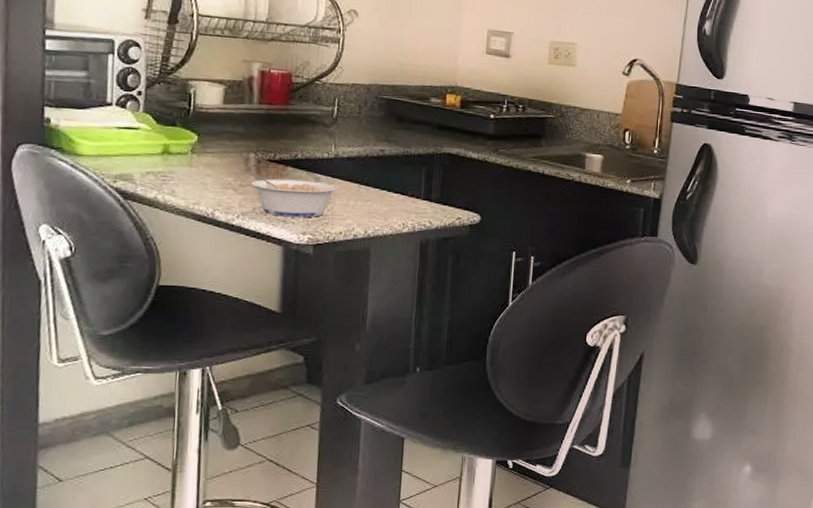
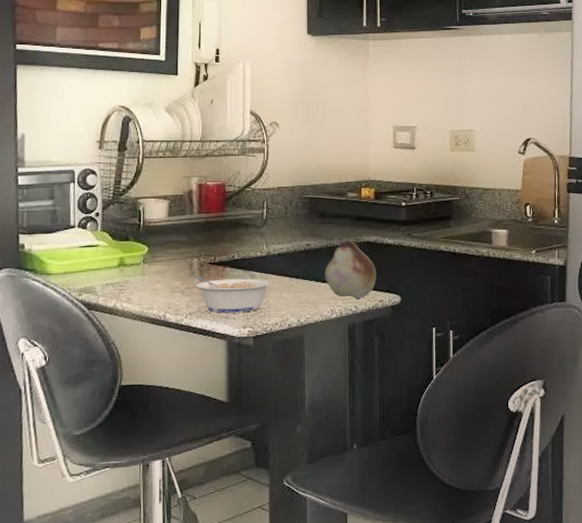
fruit: none [398,147,456,214] -> present [325,238,377,298]

